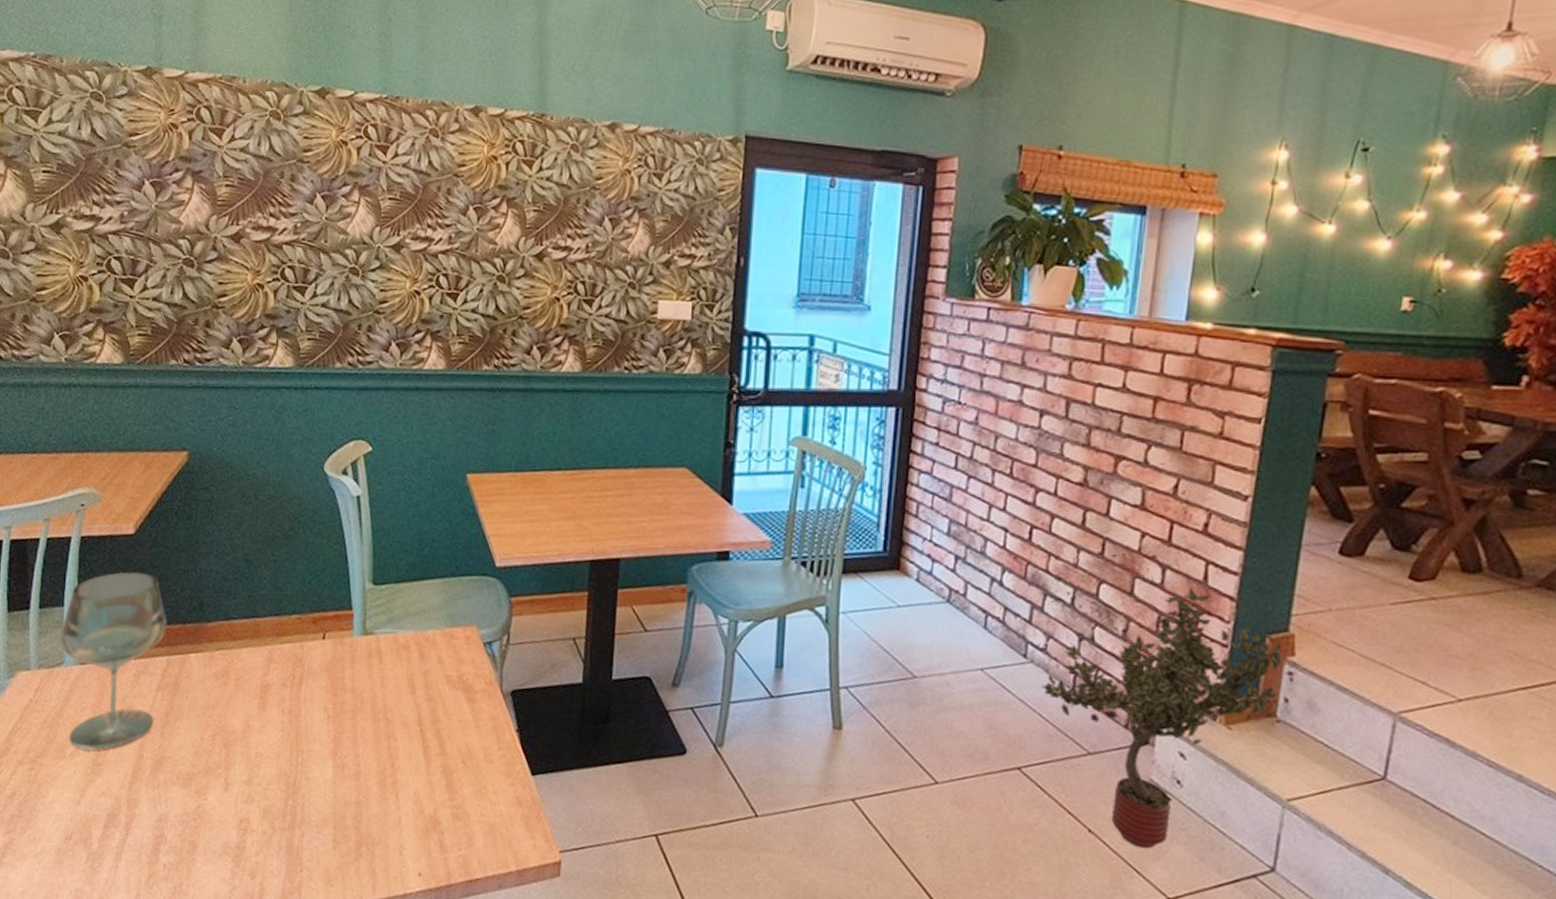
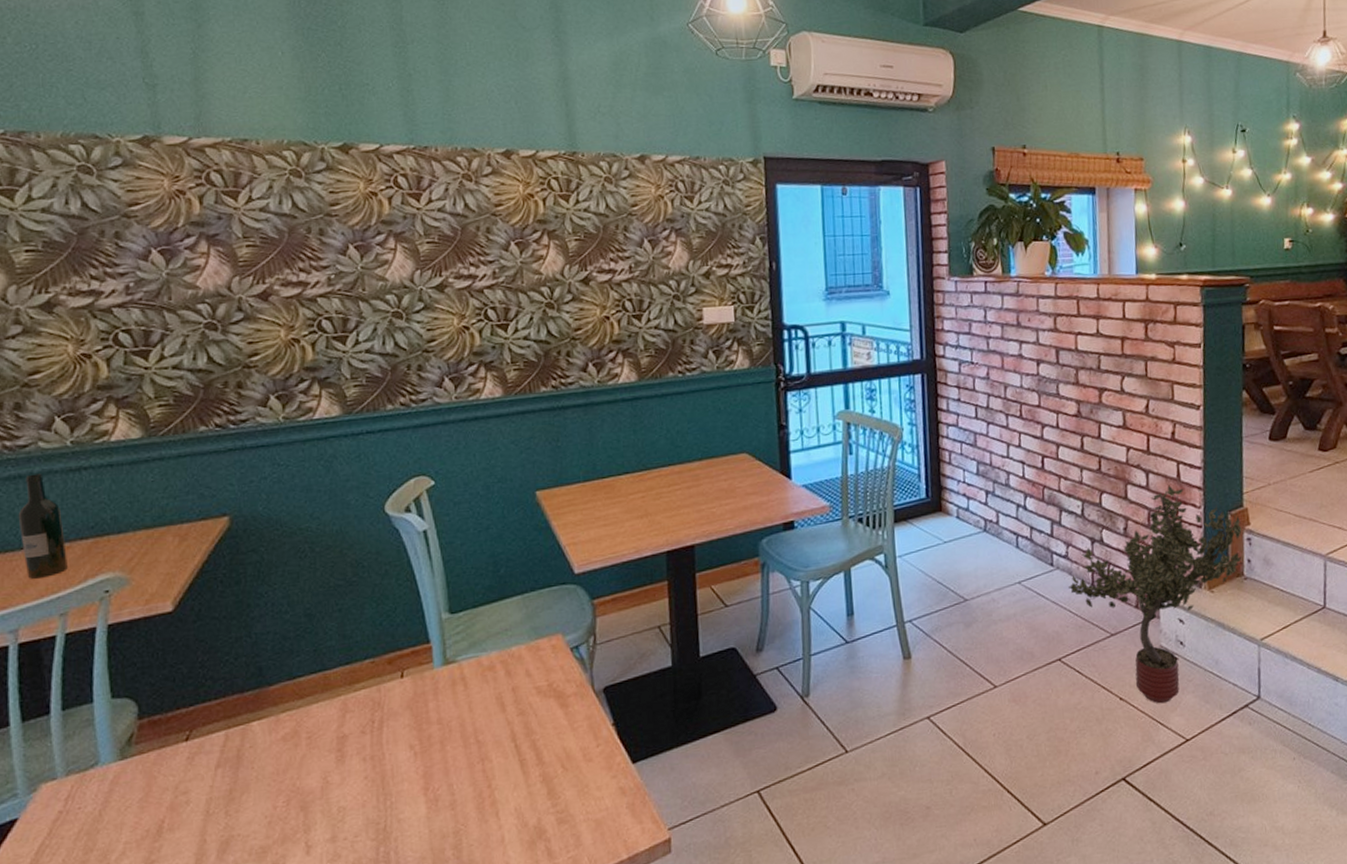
wine bottle: none [18,384,55,484] -> present [18,473,69,580]
wine glass: present [60,571,168,751] -> none [91,648,223,852]

